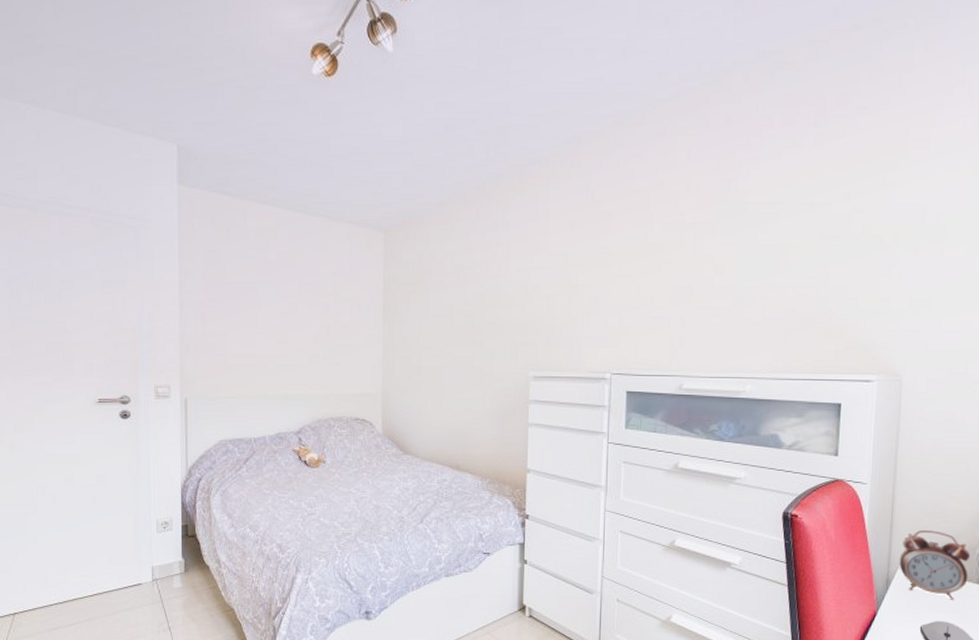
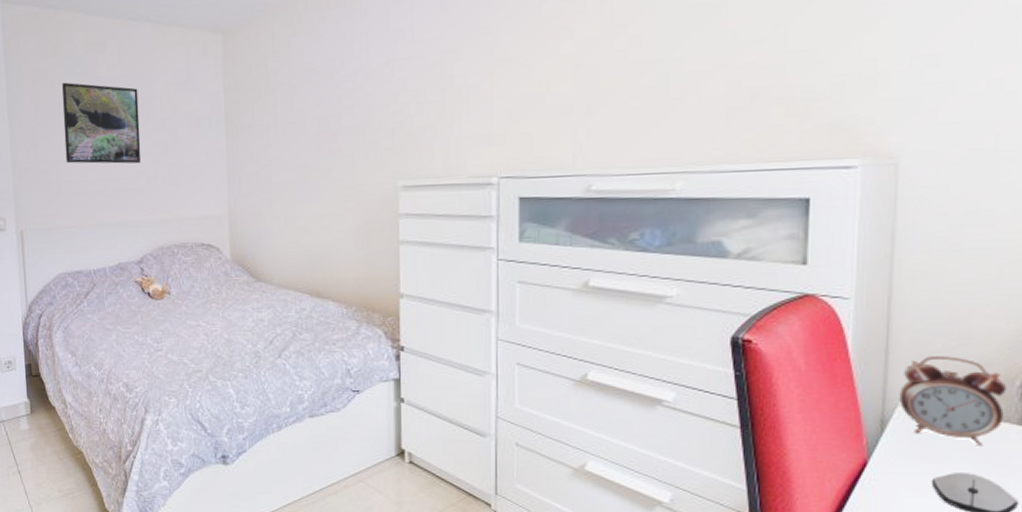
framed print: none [232,263,305,343] -> present [61,82,141,164]

